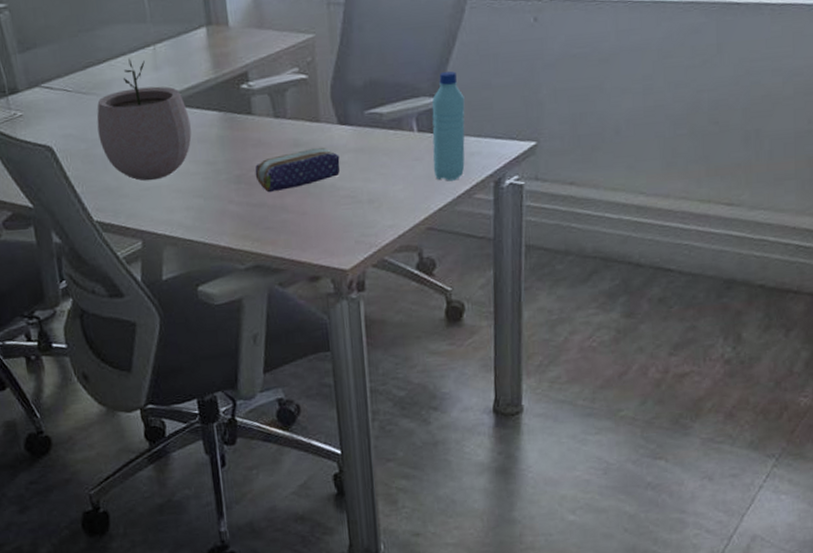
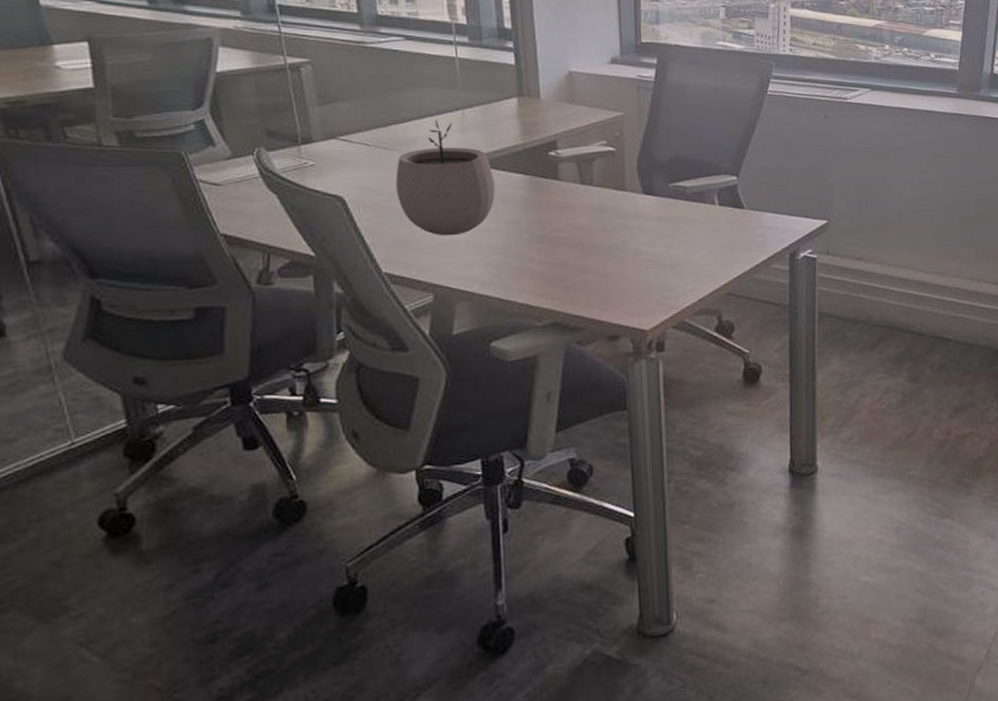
pencil case: present [255,147,340,193] -> none [558,213,644,253]
water bottle: present [432,71,465,181] -> none [732,155,763,251]

